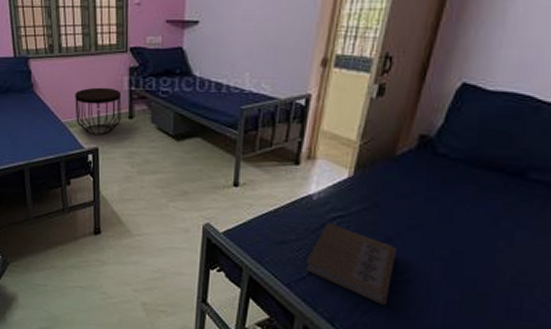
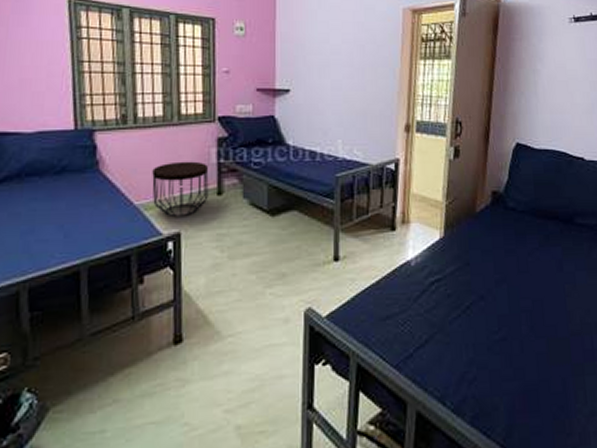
book: present [306,222,396,305] -> none [412,288,490,370]

